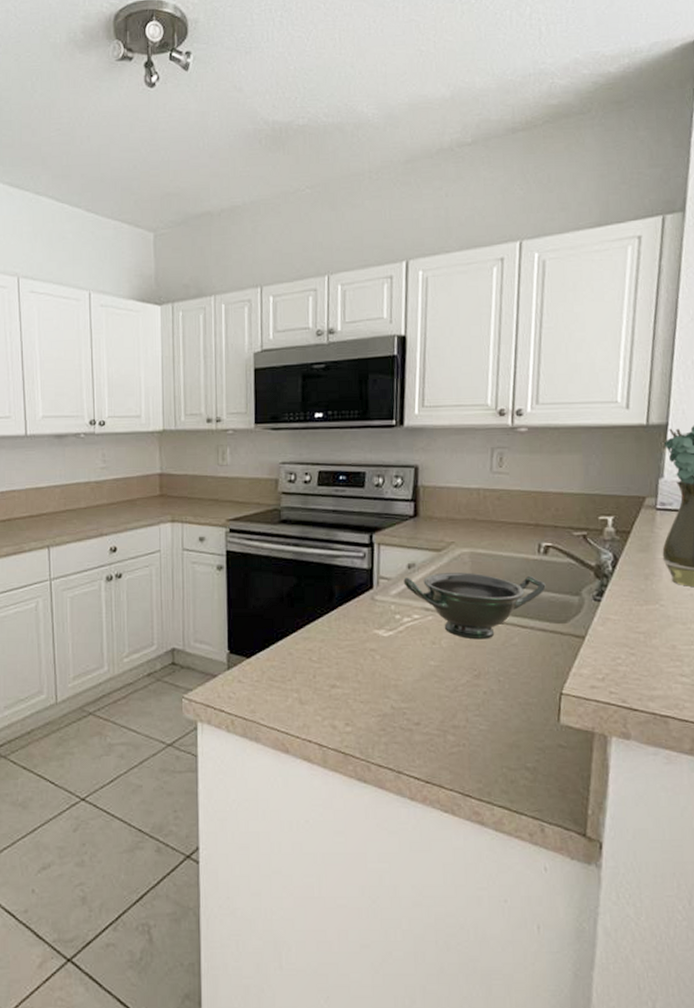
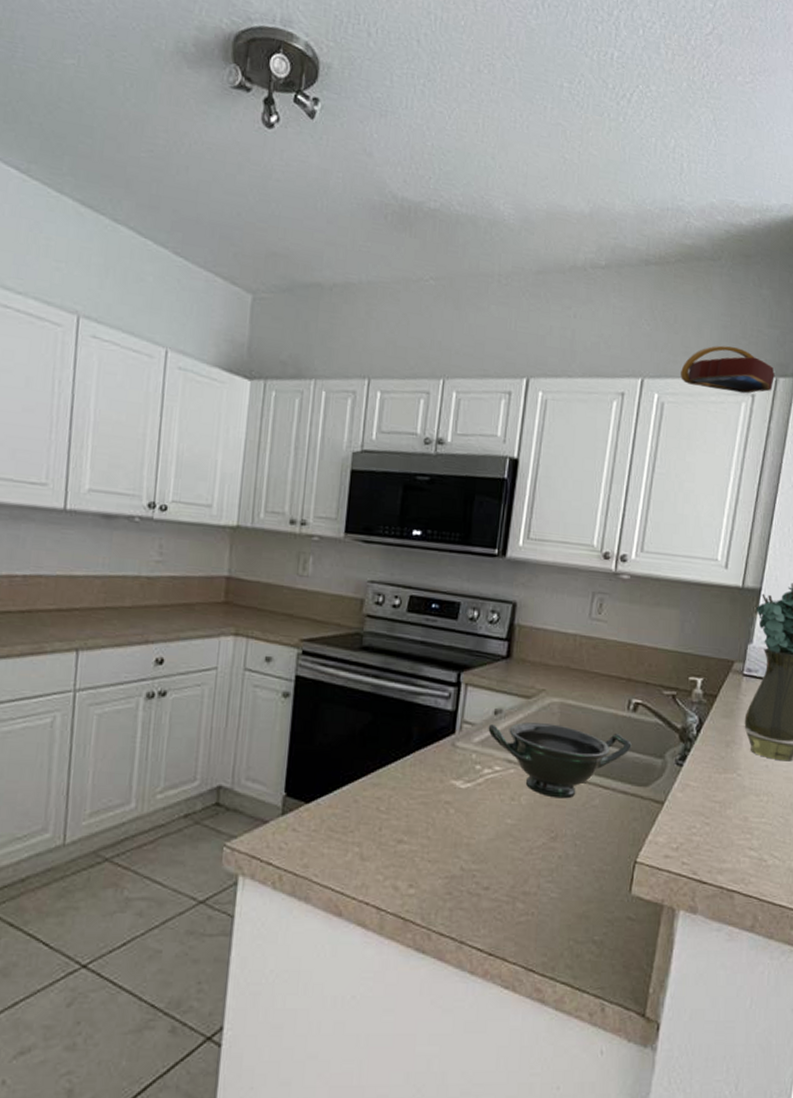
decorative basket: none [560,194,661,239] -> present [681,345,775,394]

